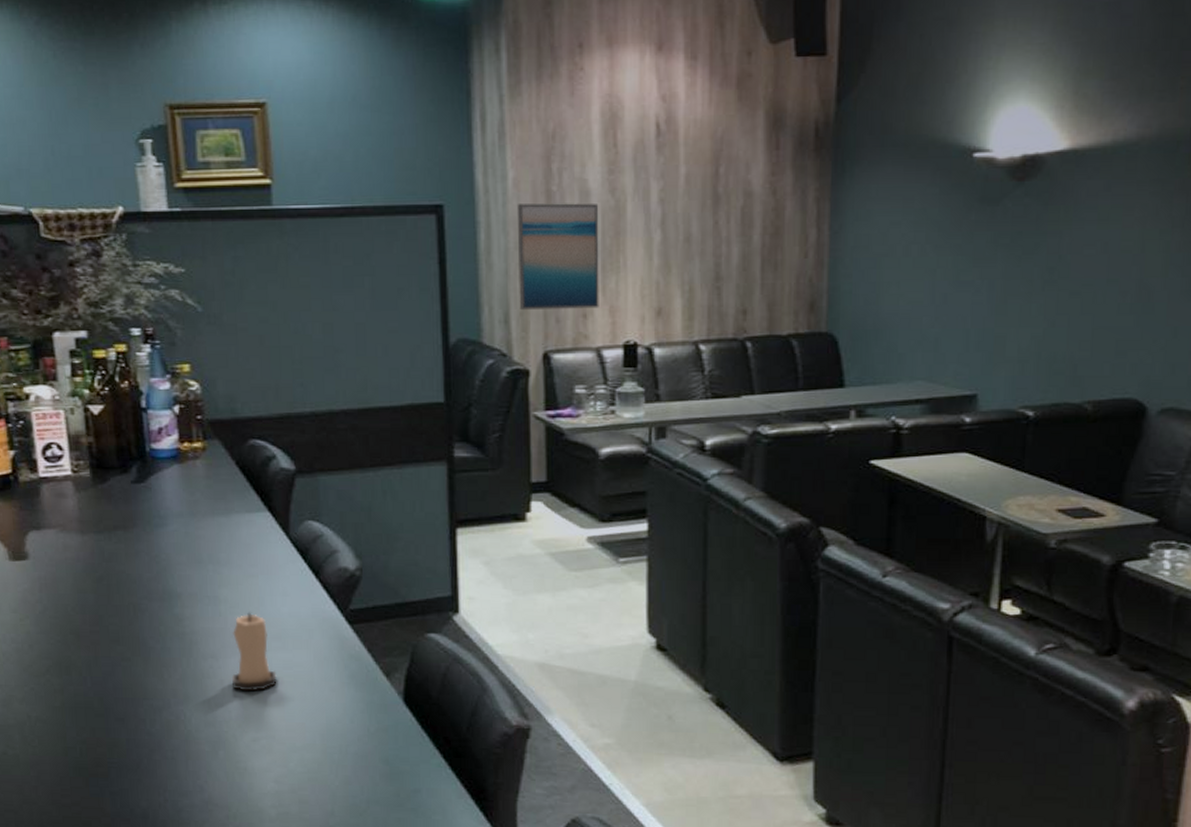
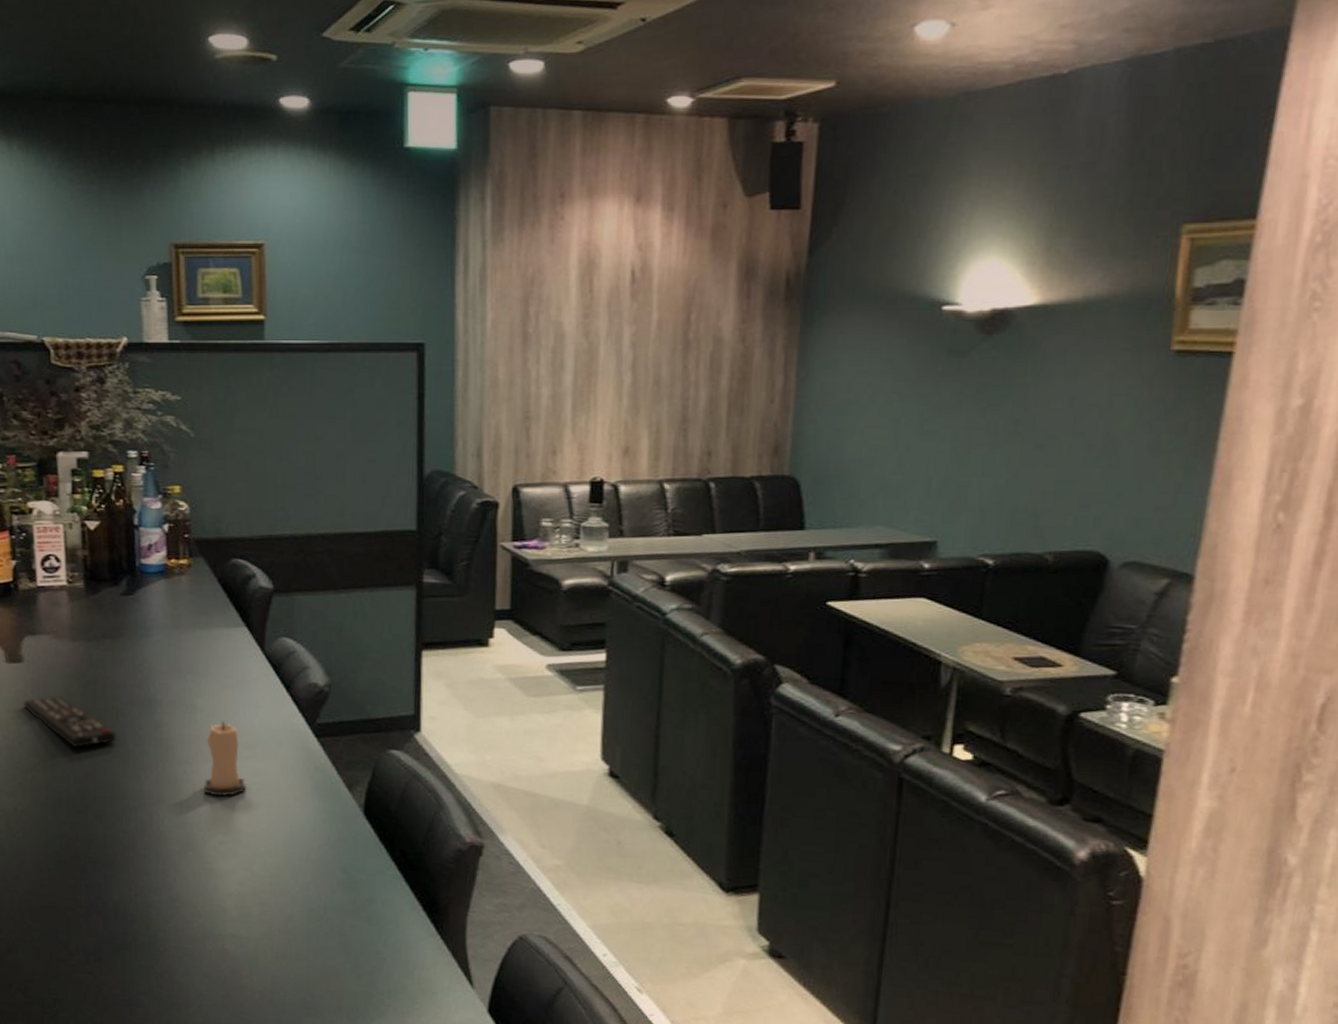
remote control: none [31,592,136,648] -> present [23,695,117,748]
wall art: present [517,203,599,311] -> none [492,344,573,446]

